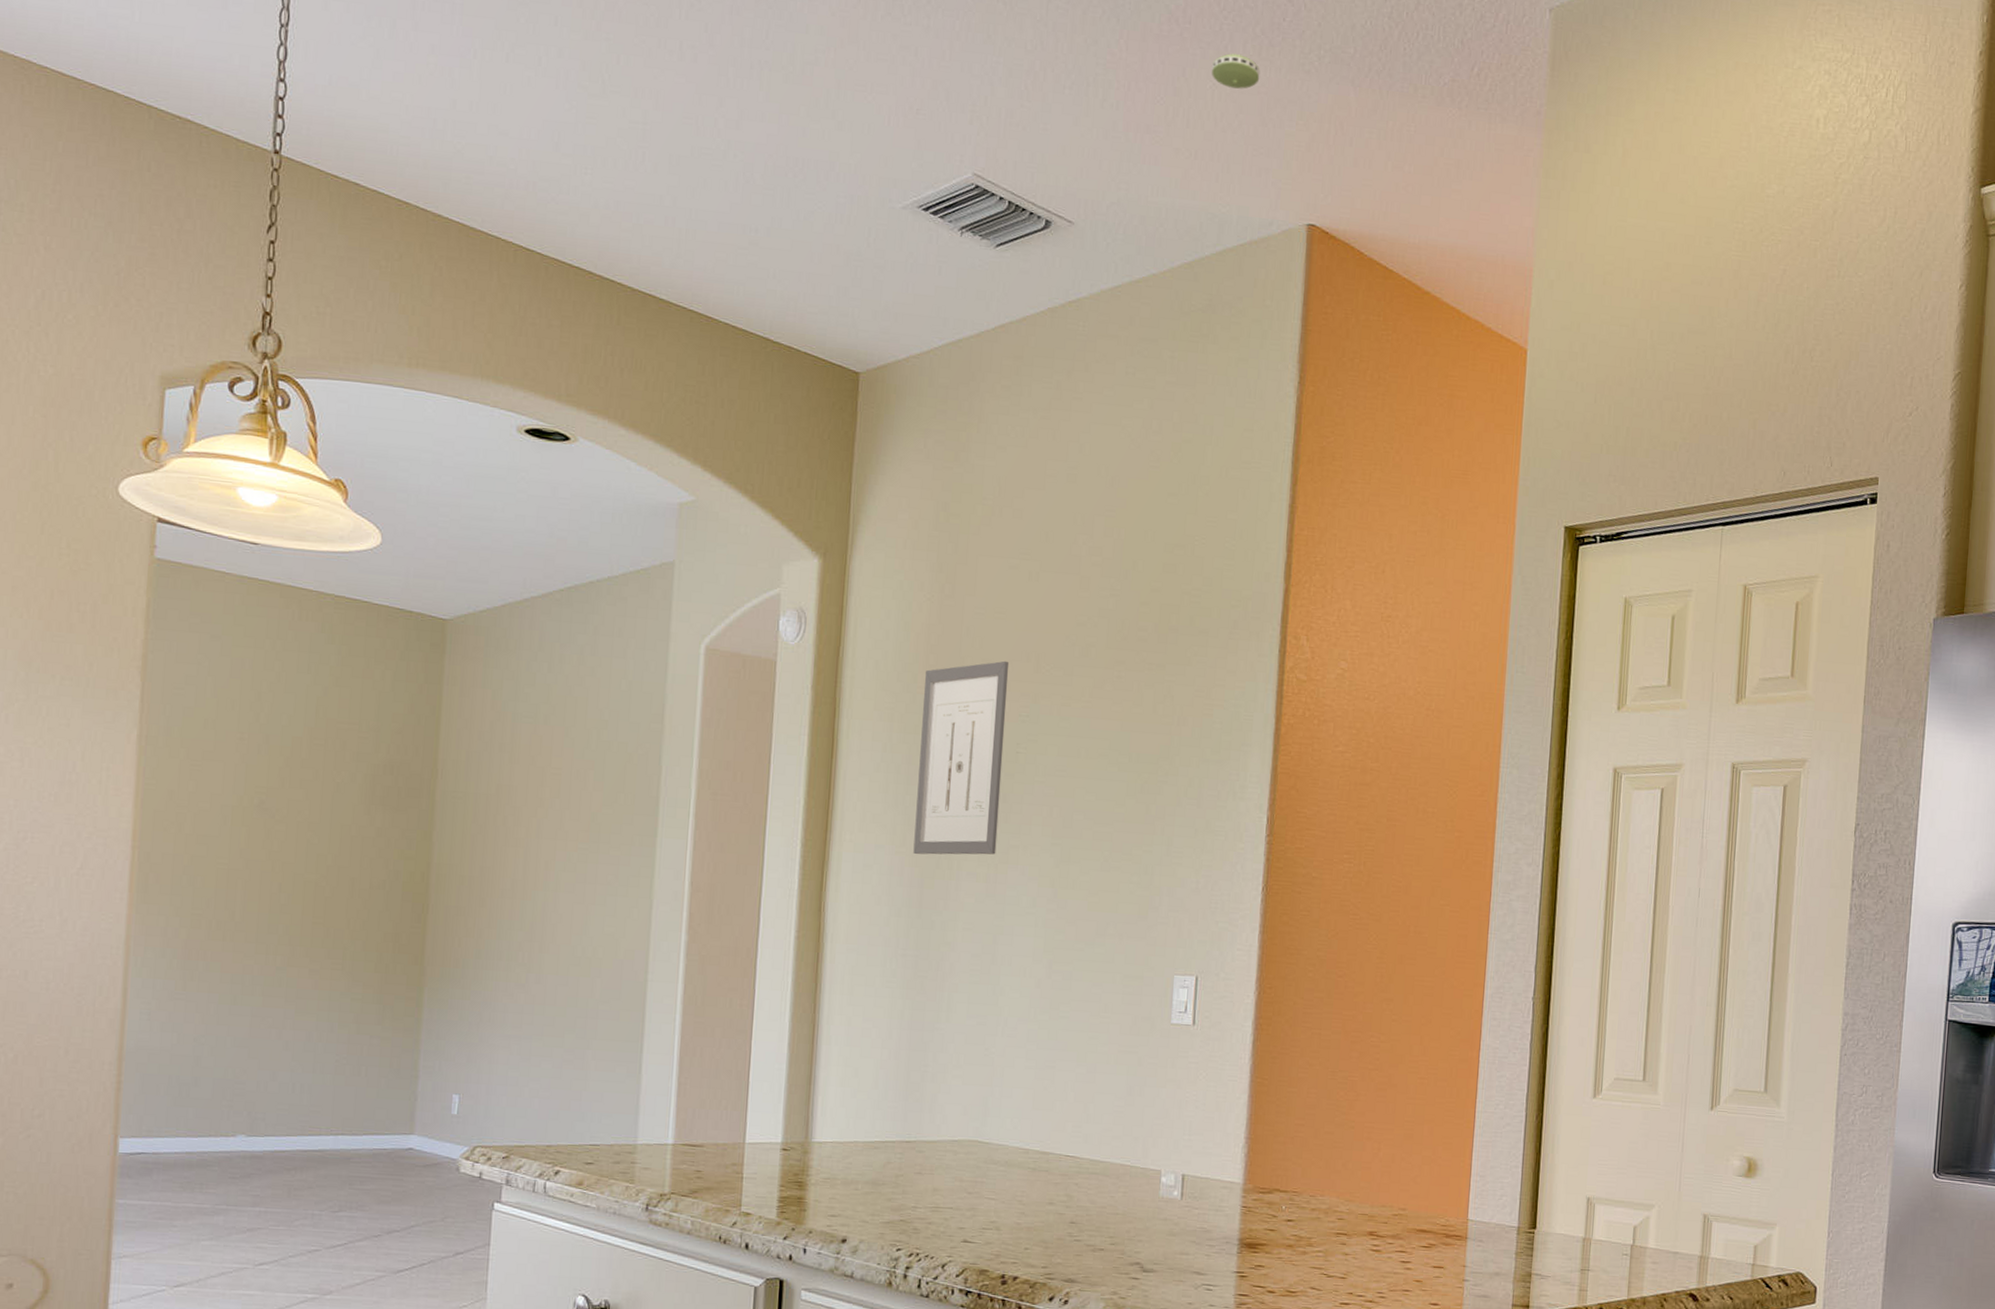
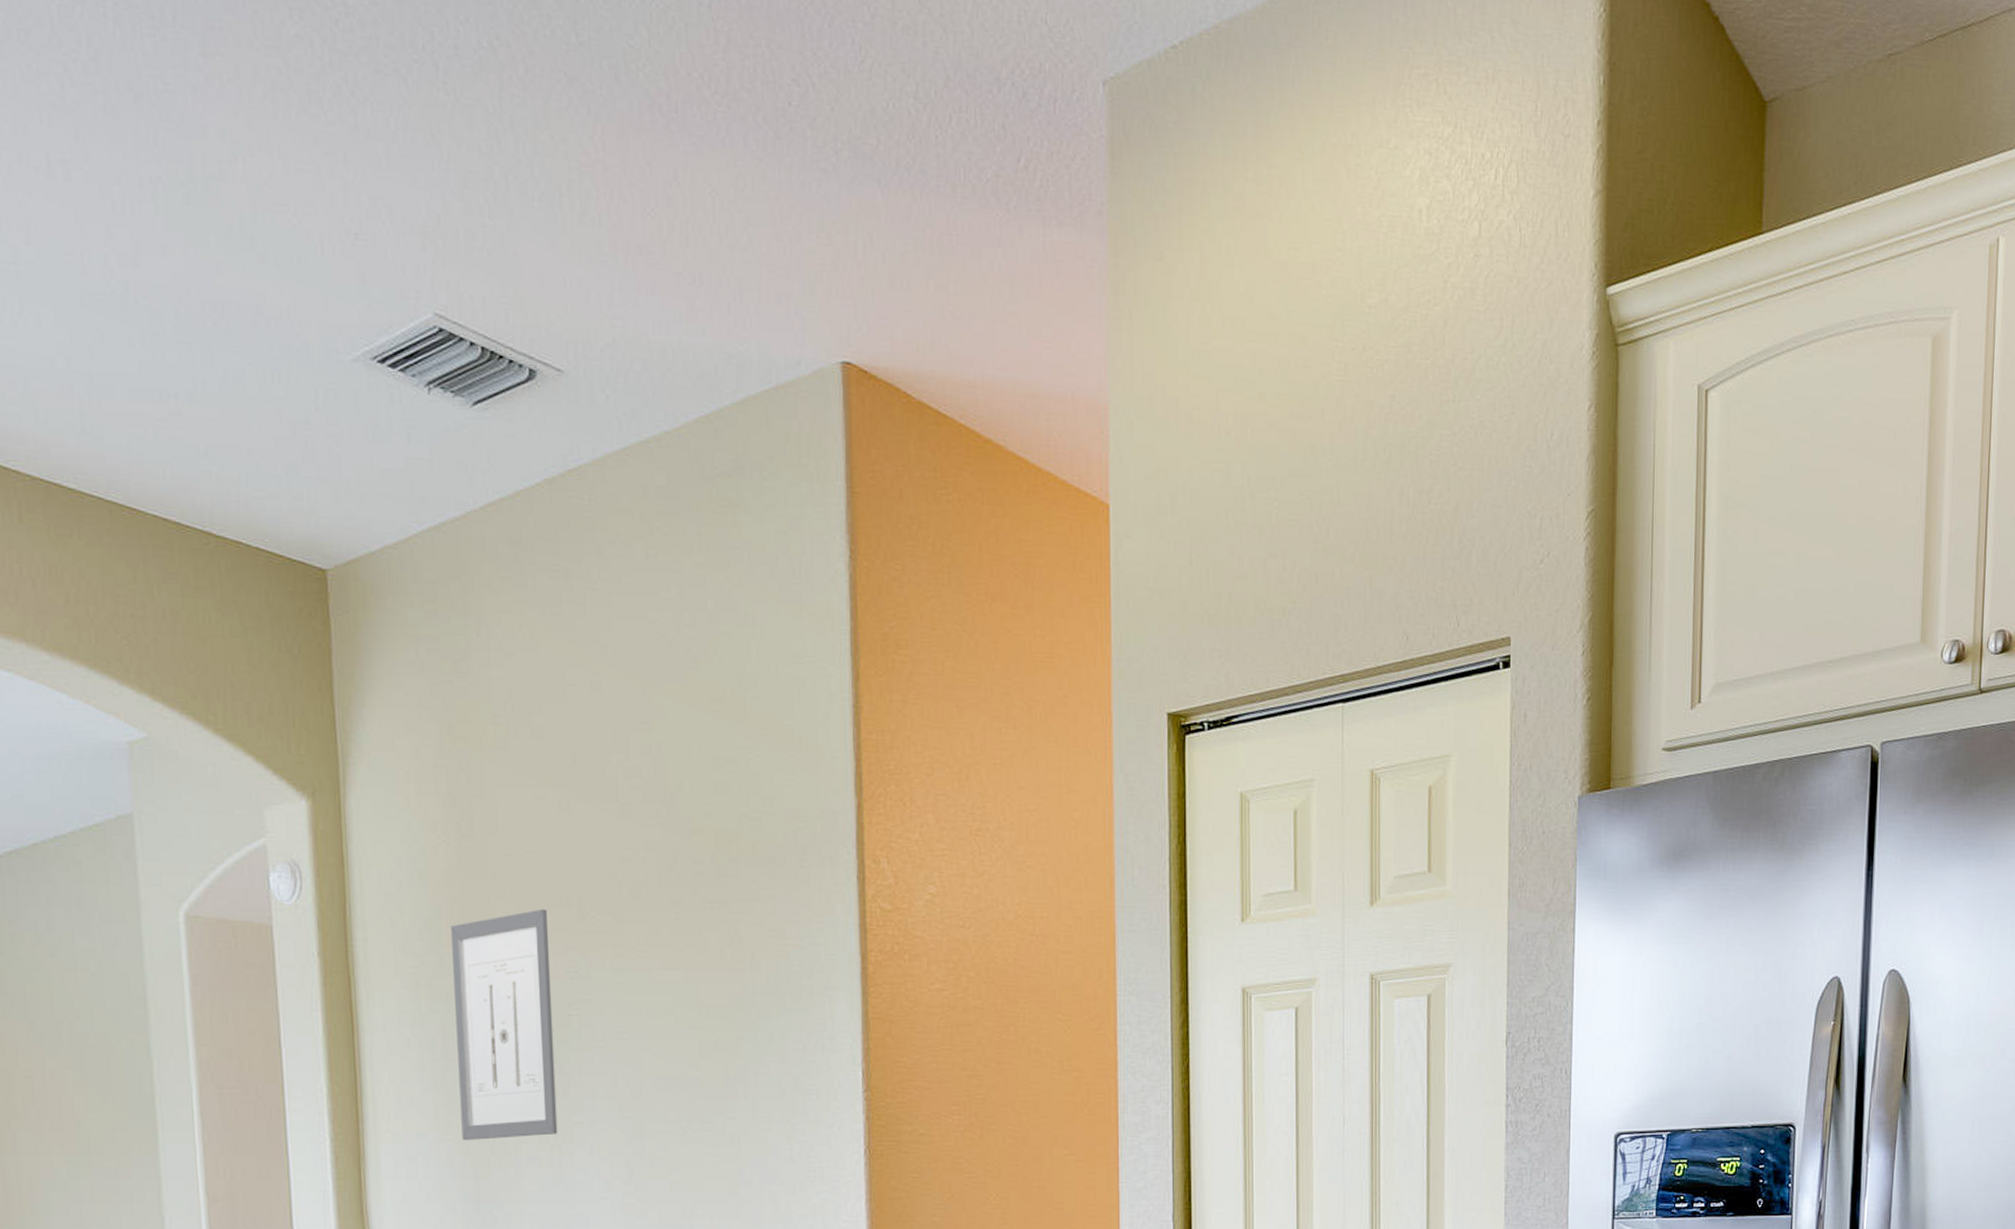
smoke detector: present [1212,53,1260,89] -> none [709,149,768,195]

